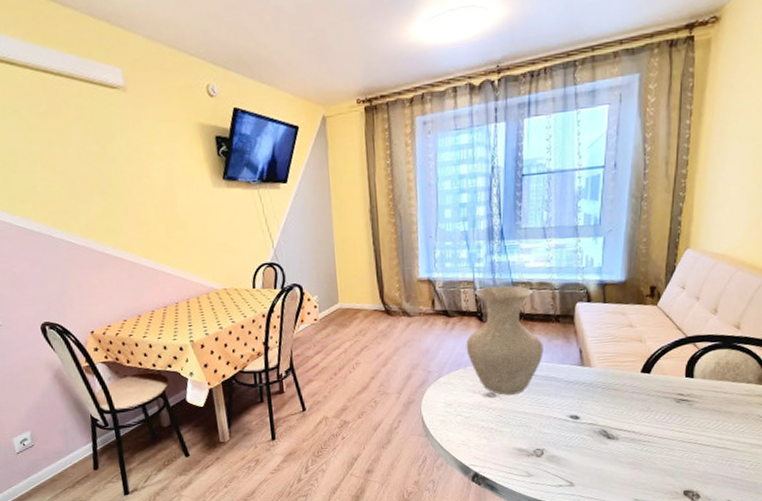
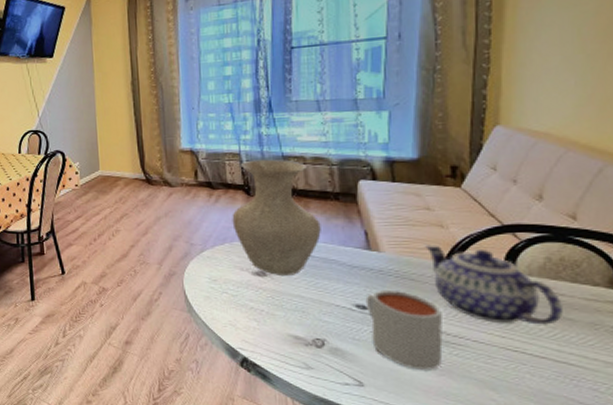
mug: none [578,400,637,467] -> present [365,291,443,370]
teapot: none [627,357,726,421] -> present [425,245,564,325]

